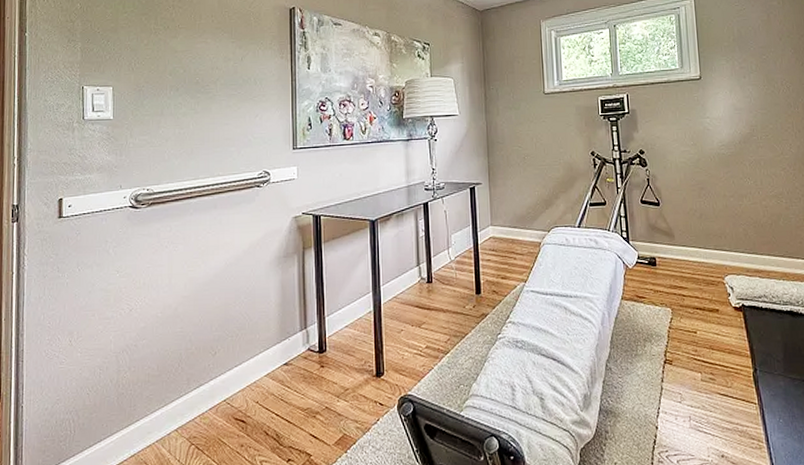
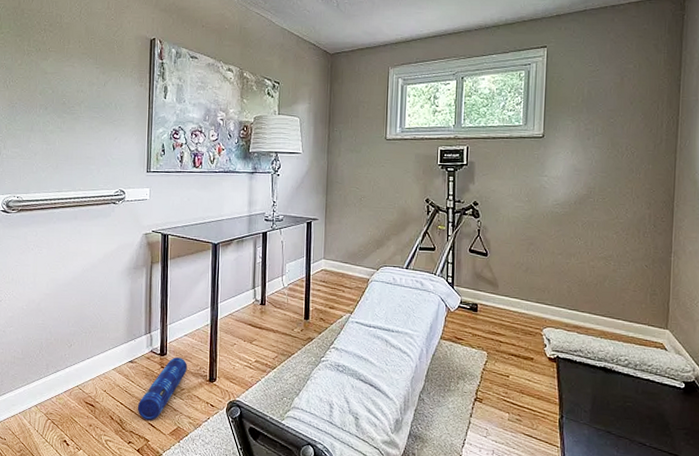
foam roller: none [295,353,350,431] -> present [137,357,187,421]

